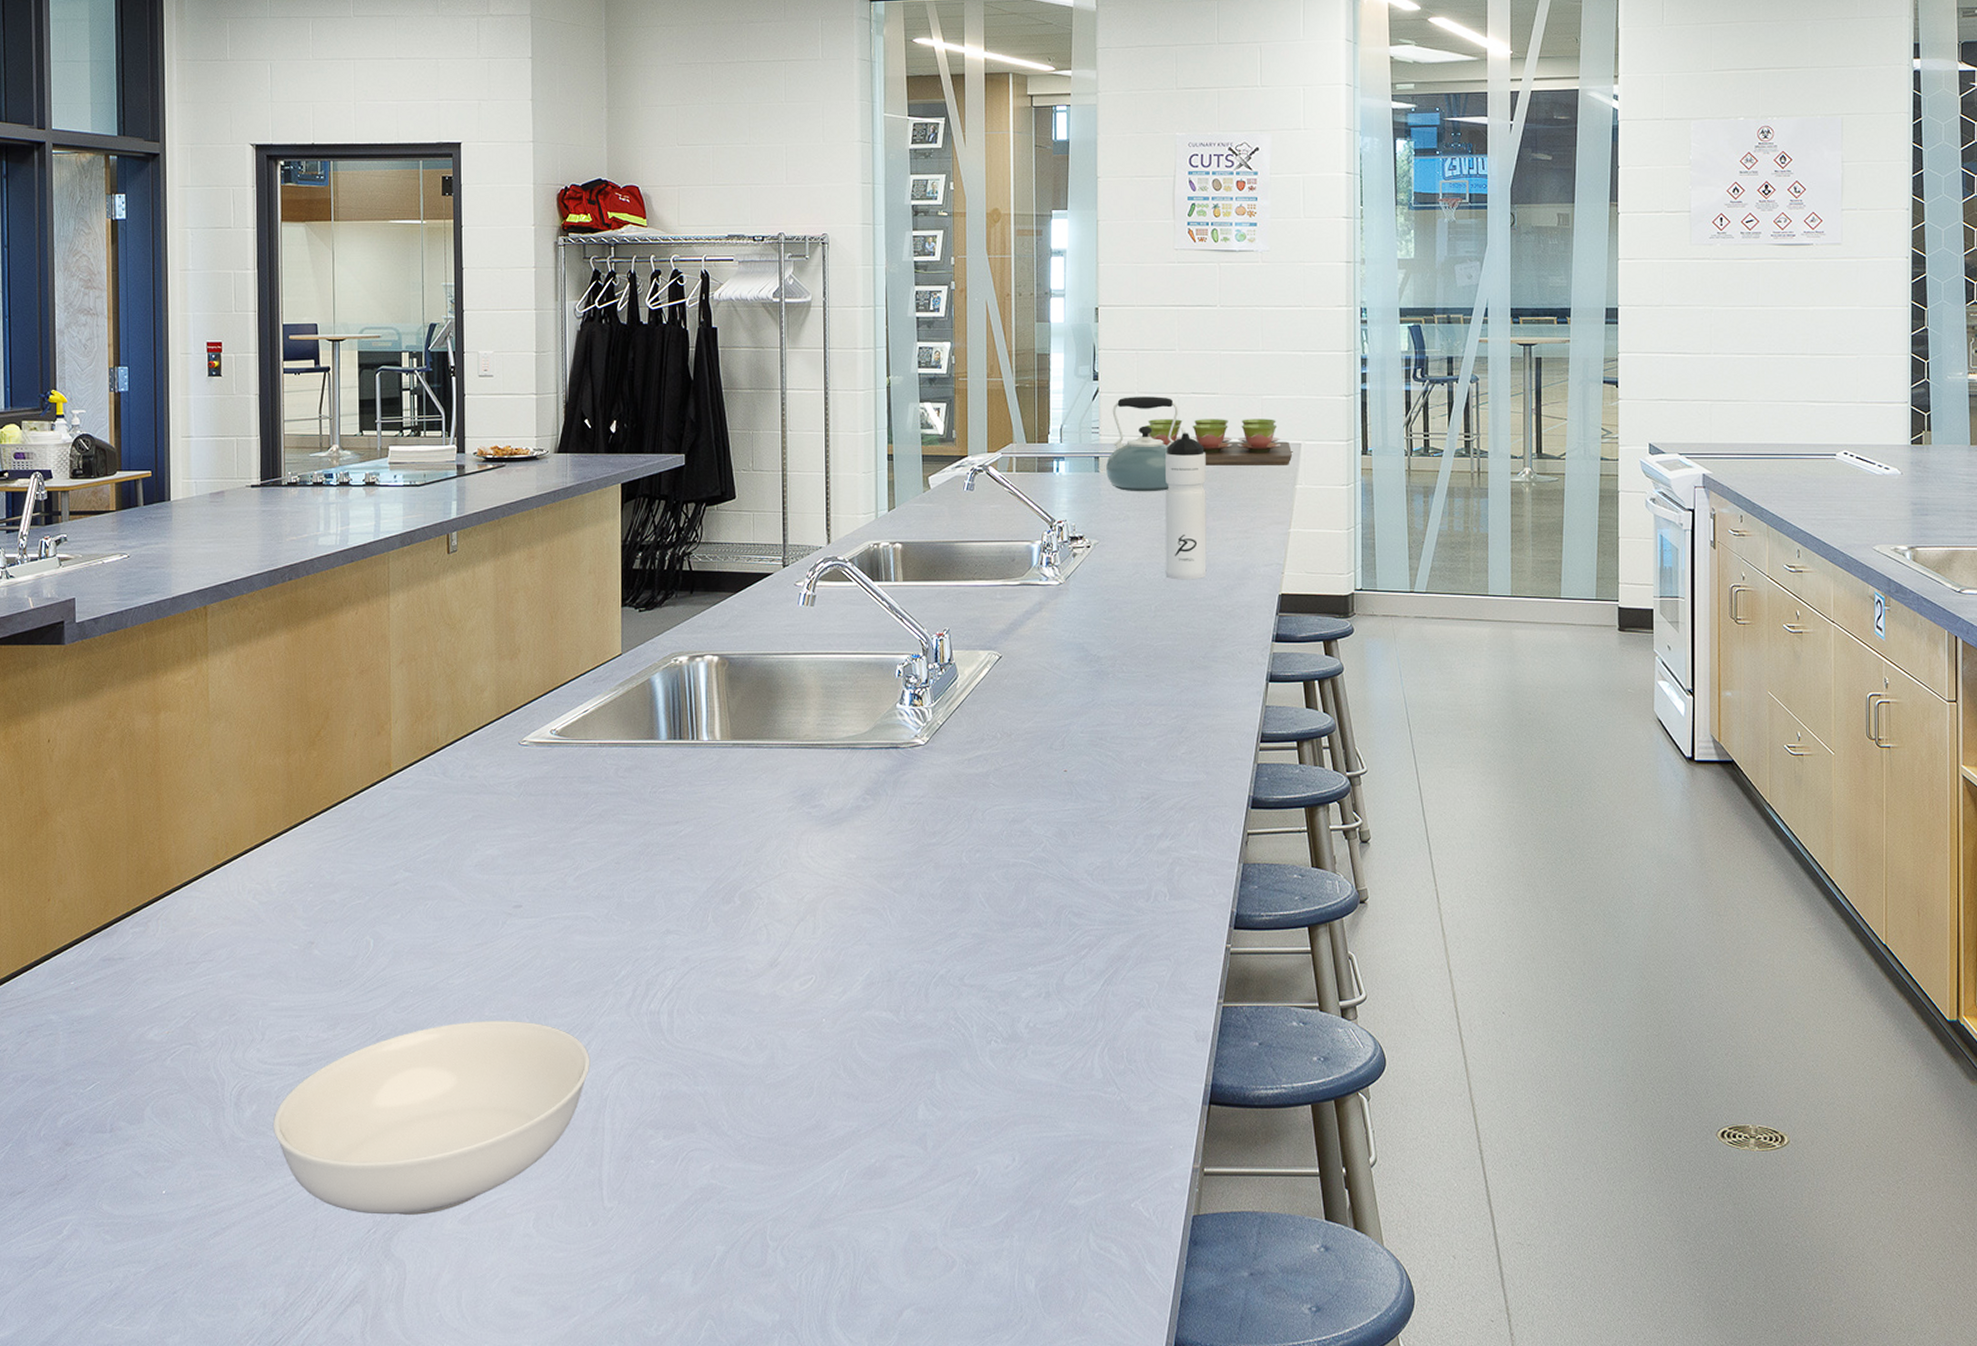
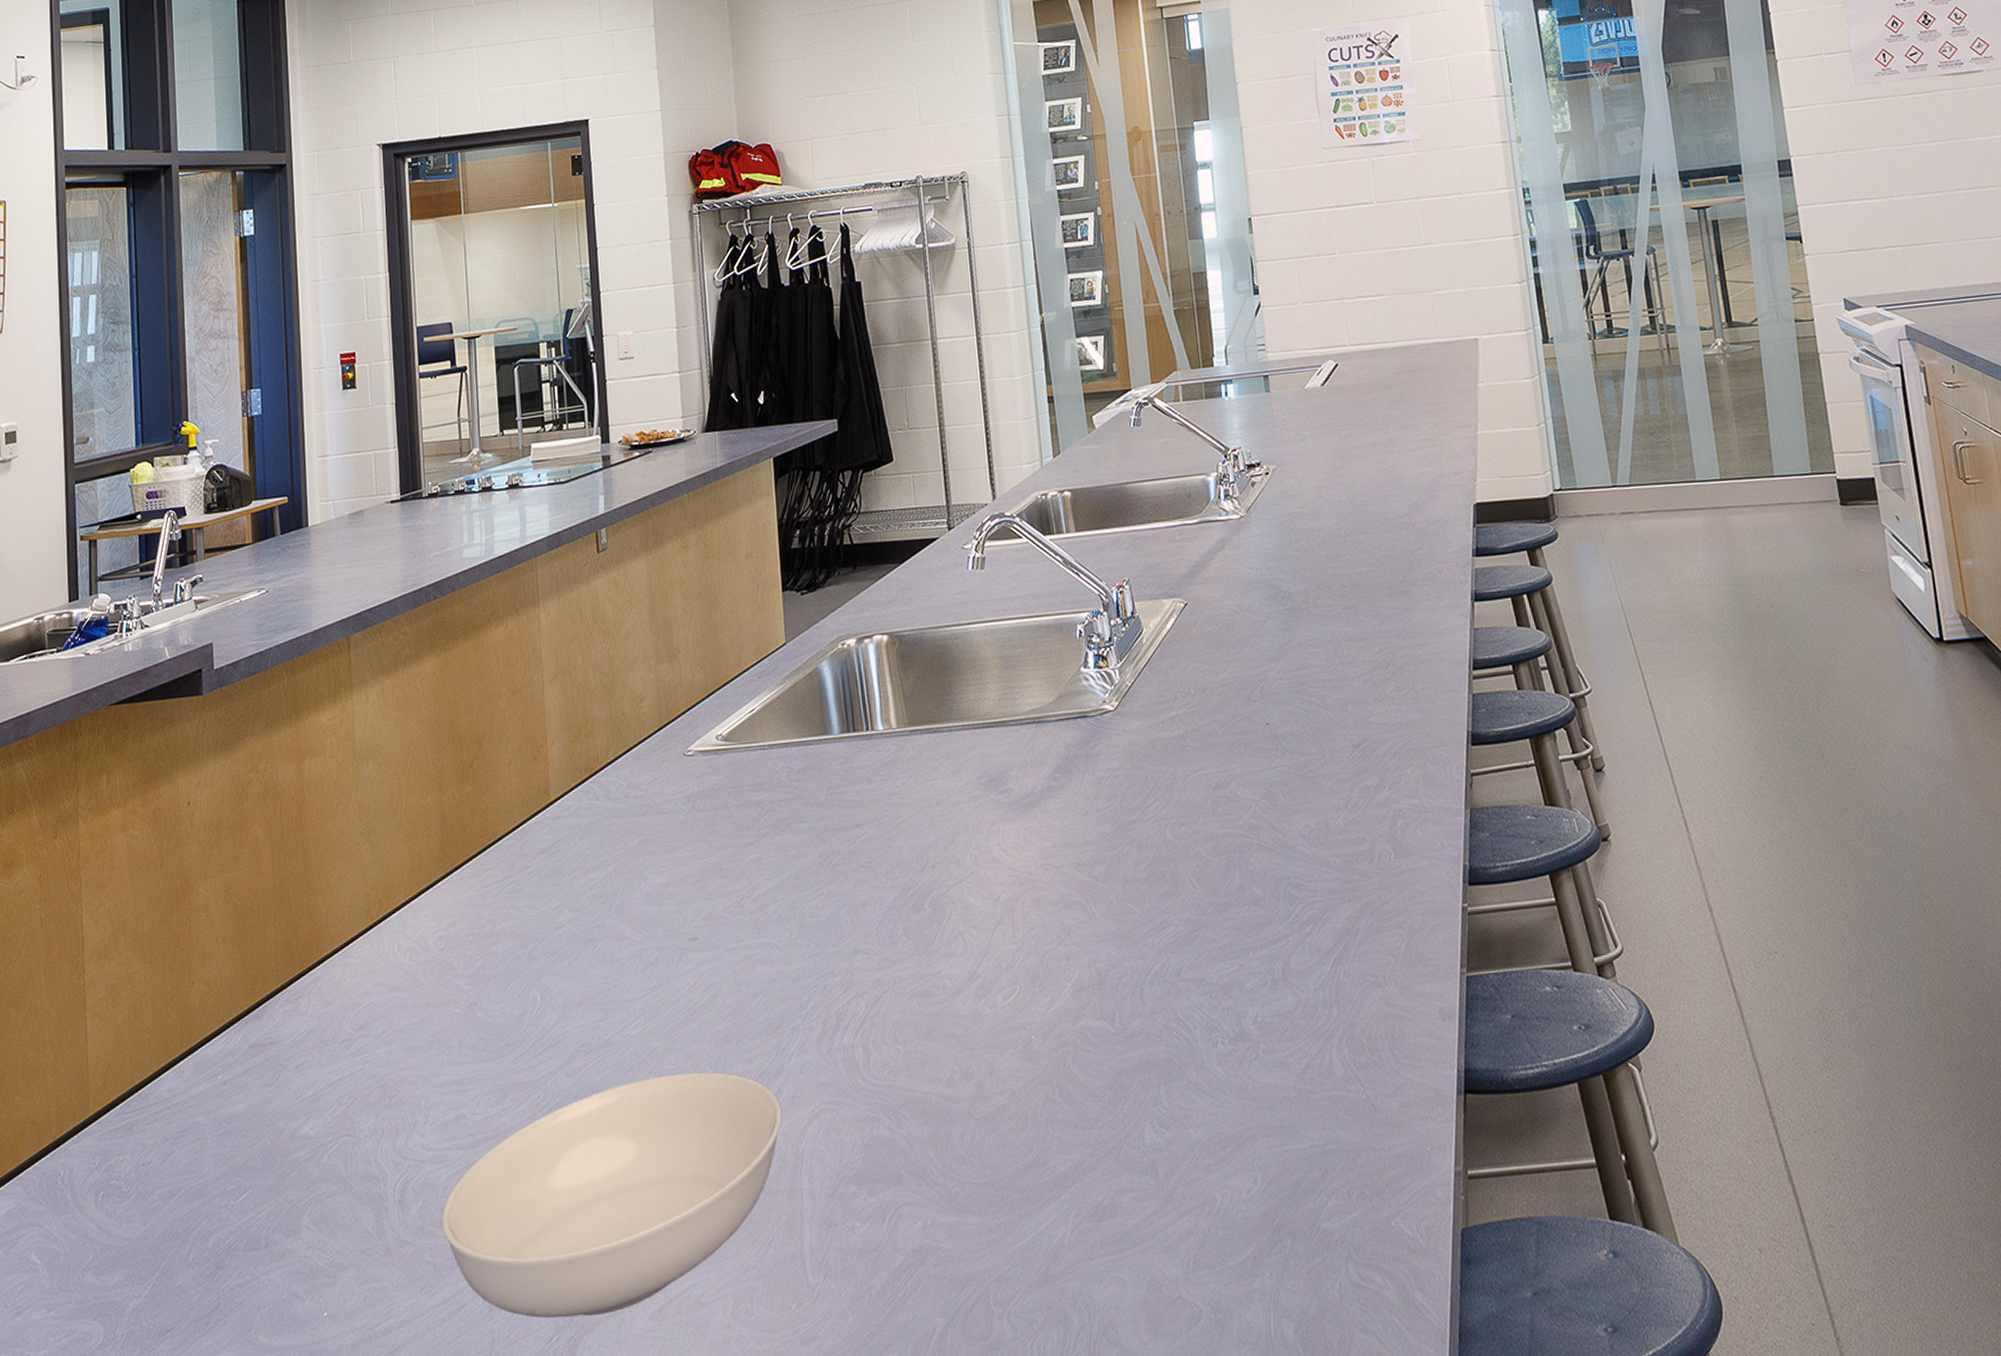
kettle: present [1106,396,1198,492] -> none [1276,304,1370,410]
tea set: present [1145,419,1293,467] -> none [1313,315,1471,373]
water bottle: present [1165,433,1207,580] -> none [1337,340,1395,500]

